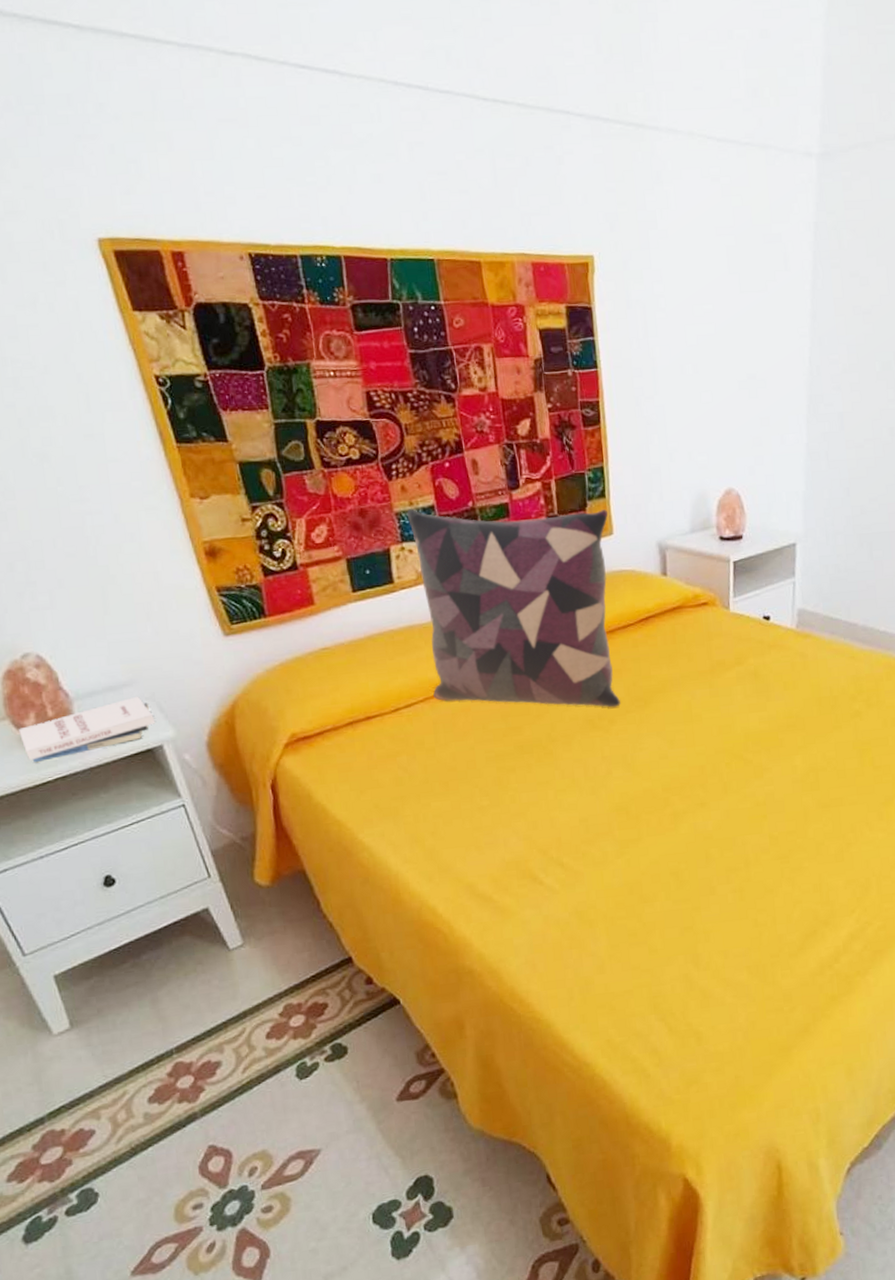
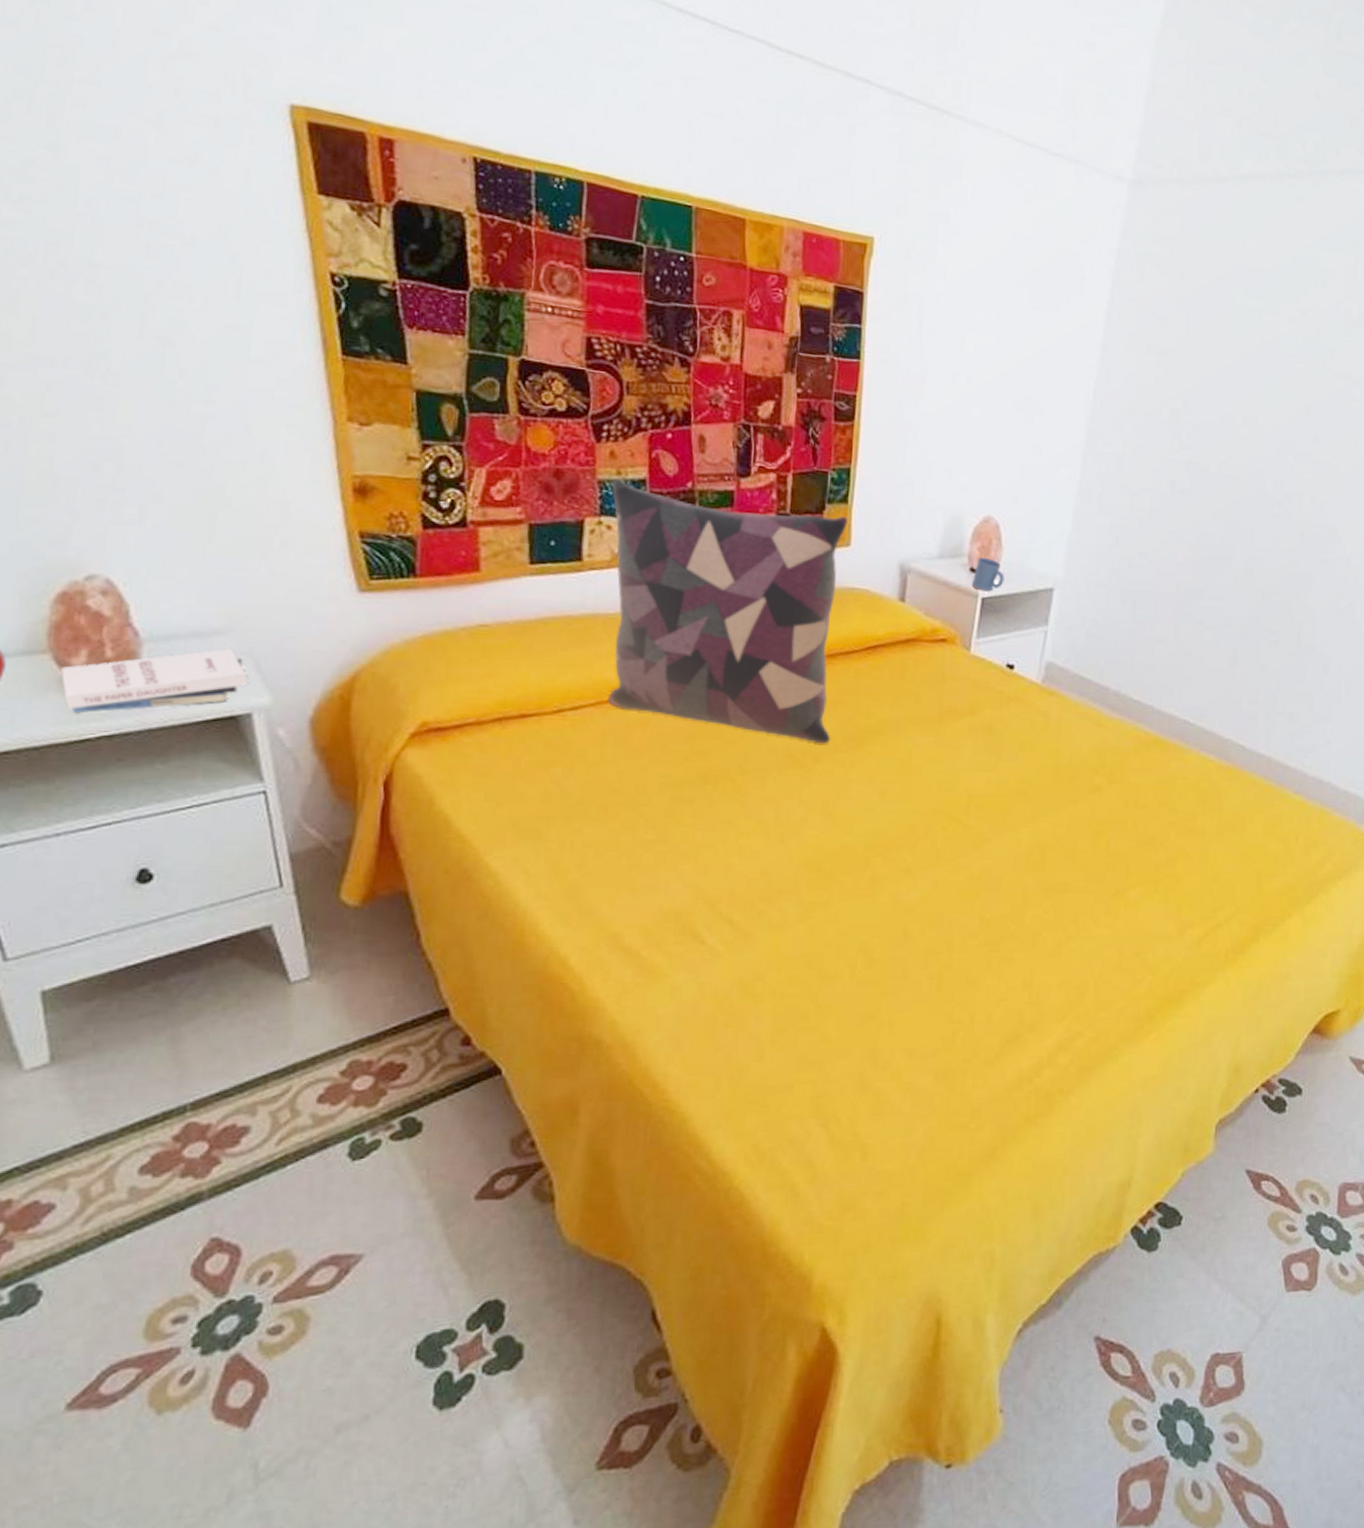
mug: none [722,526,751,556] -> present [971,558,1005,592]

